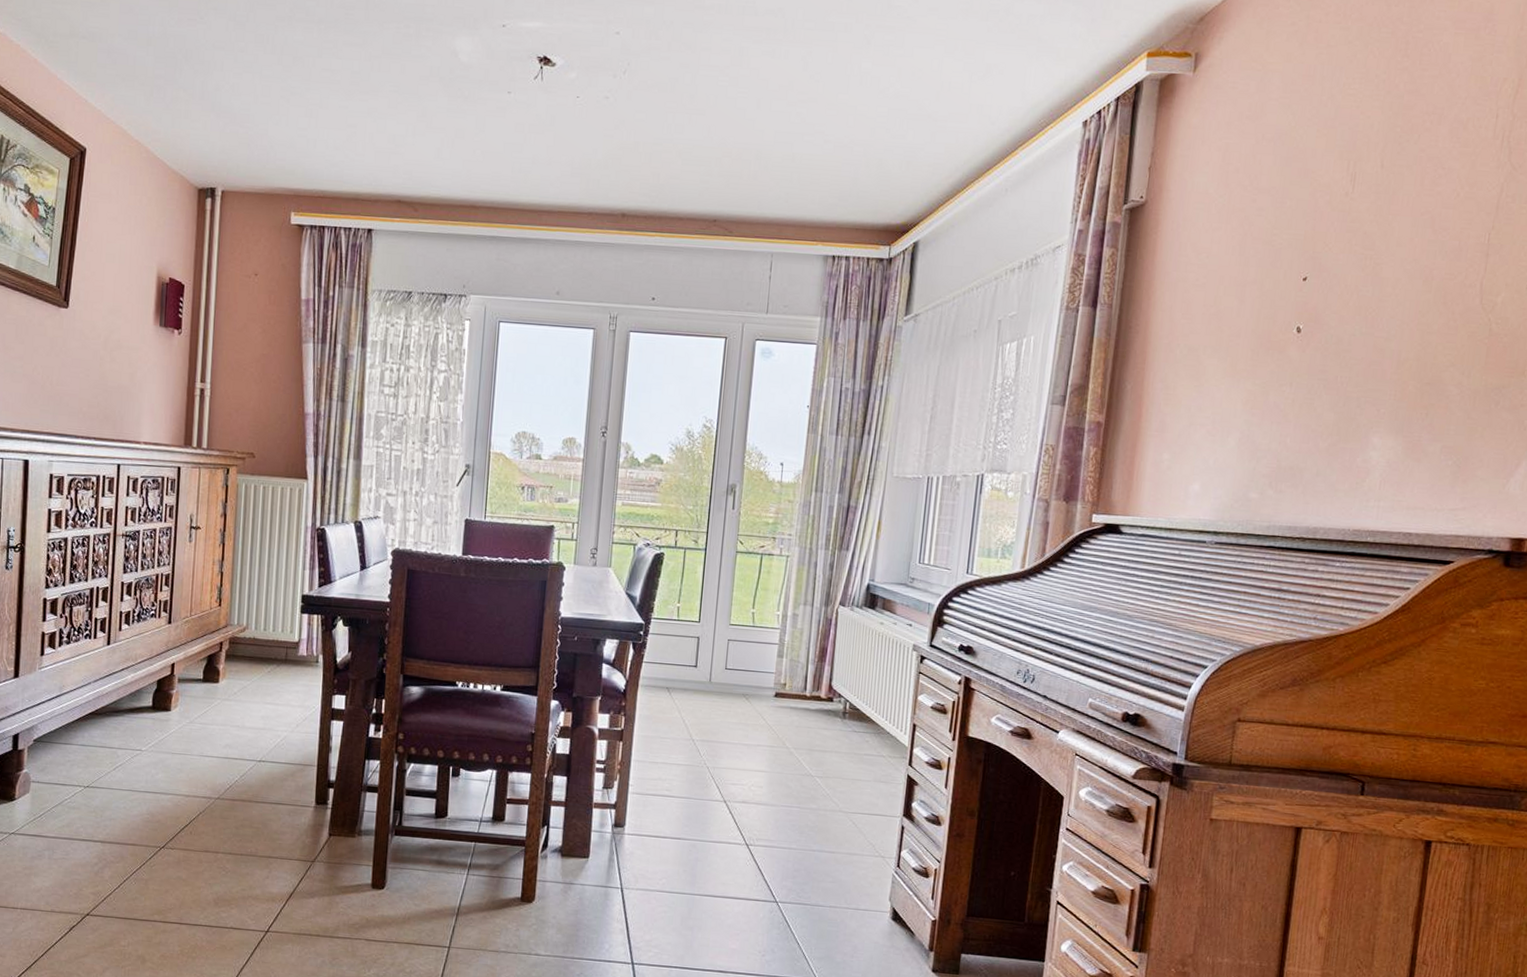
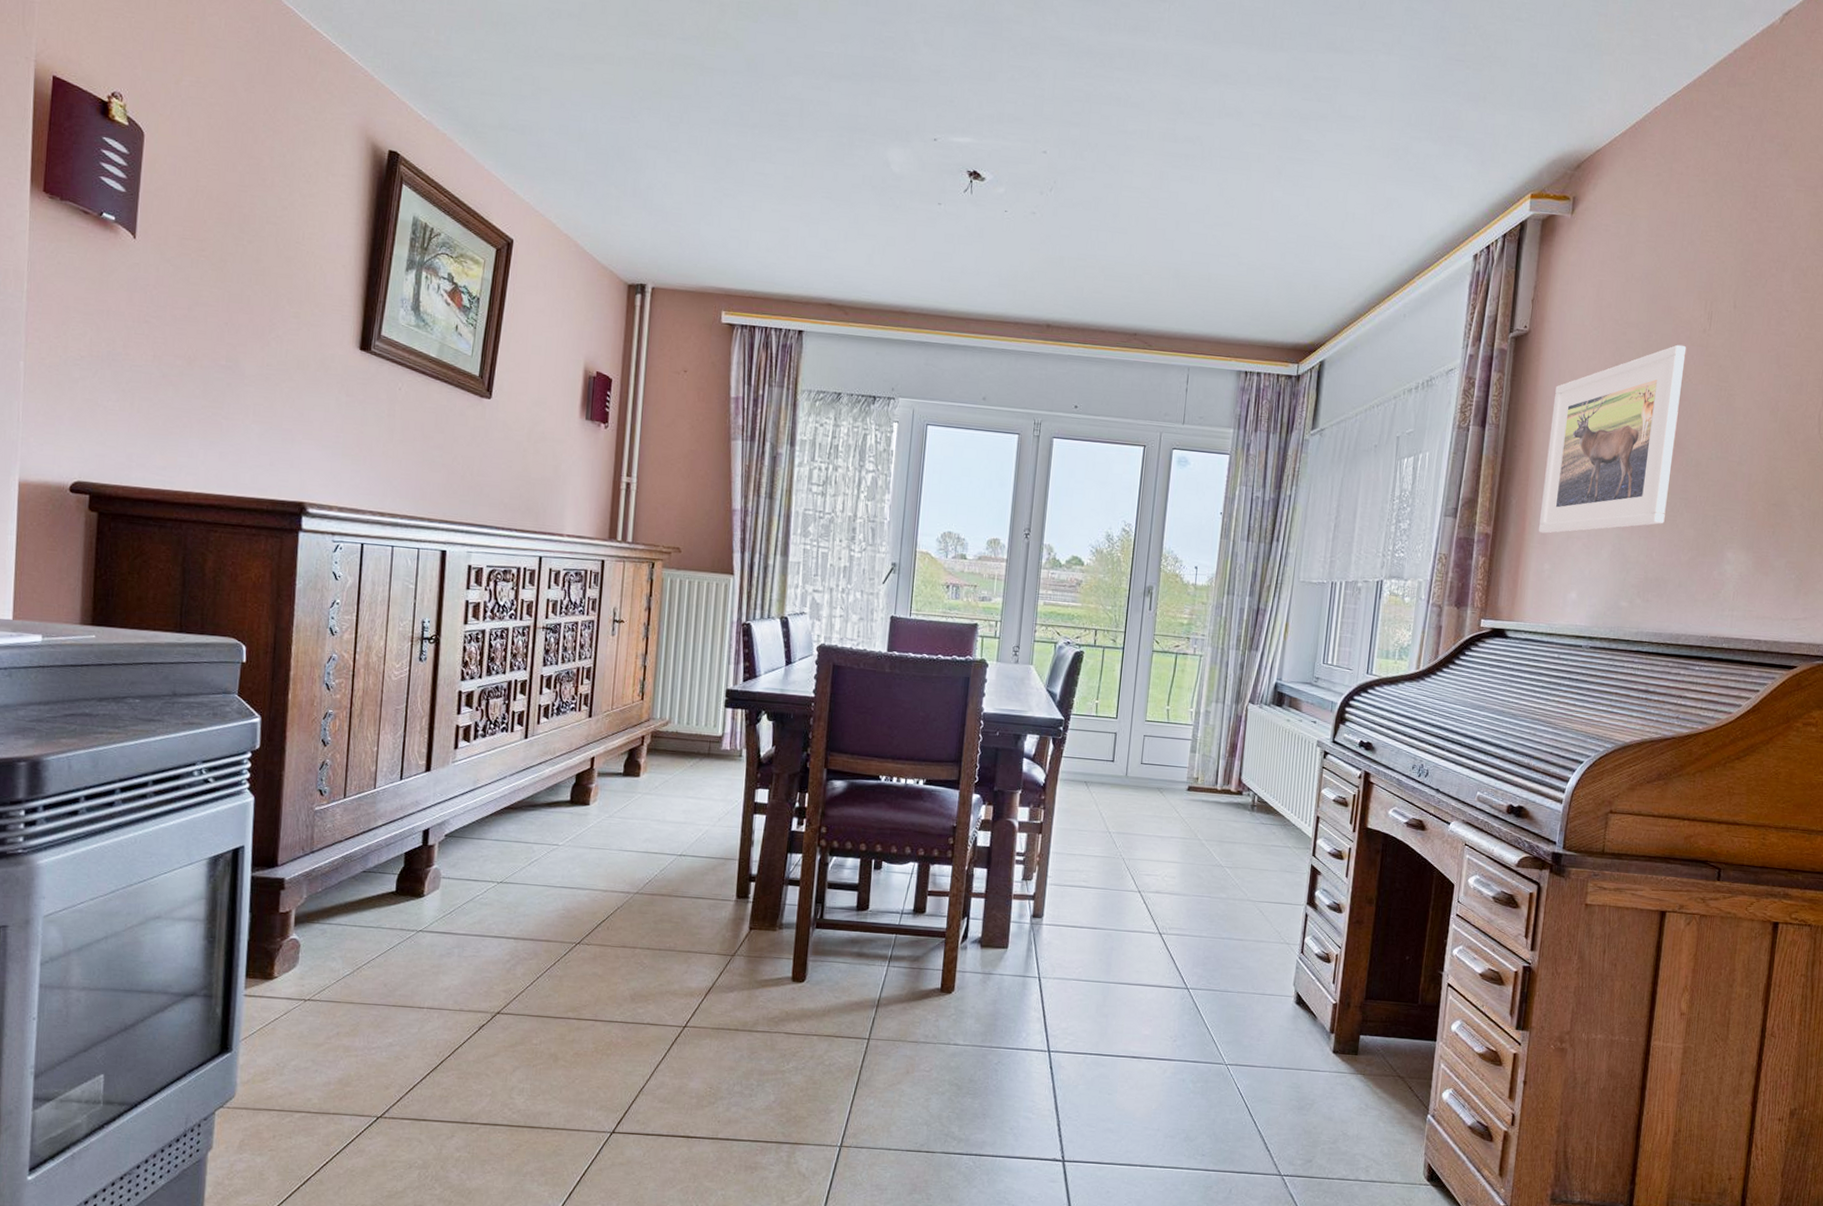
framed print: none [1157,210,1326,421] -> present [1539,344,1687,534]

